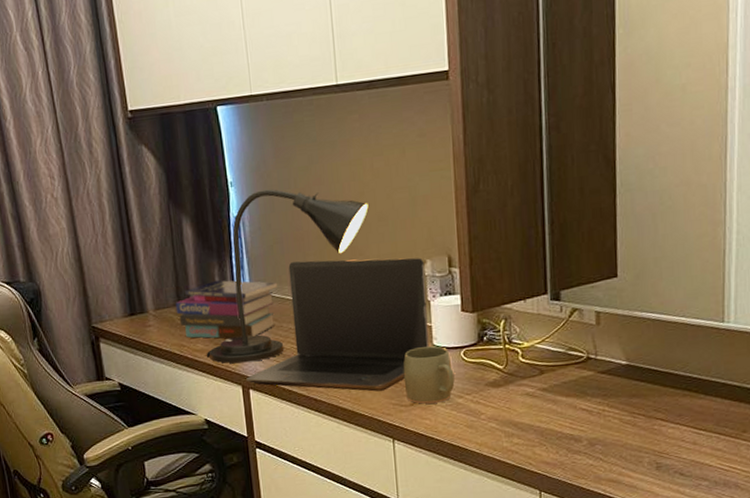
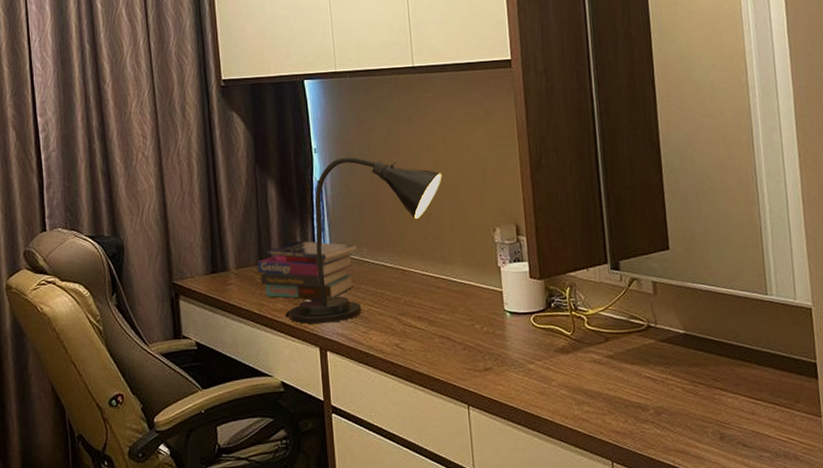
laptop computer: present [246,257,429,392] -> none [324,225,501,356]
mug: present [403,346,455,404] -> none [476,311,526,369]

